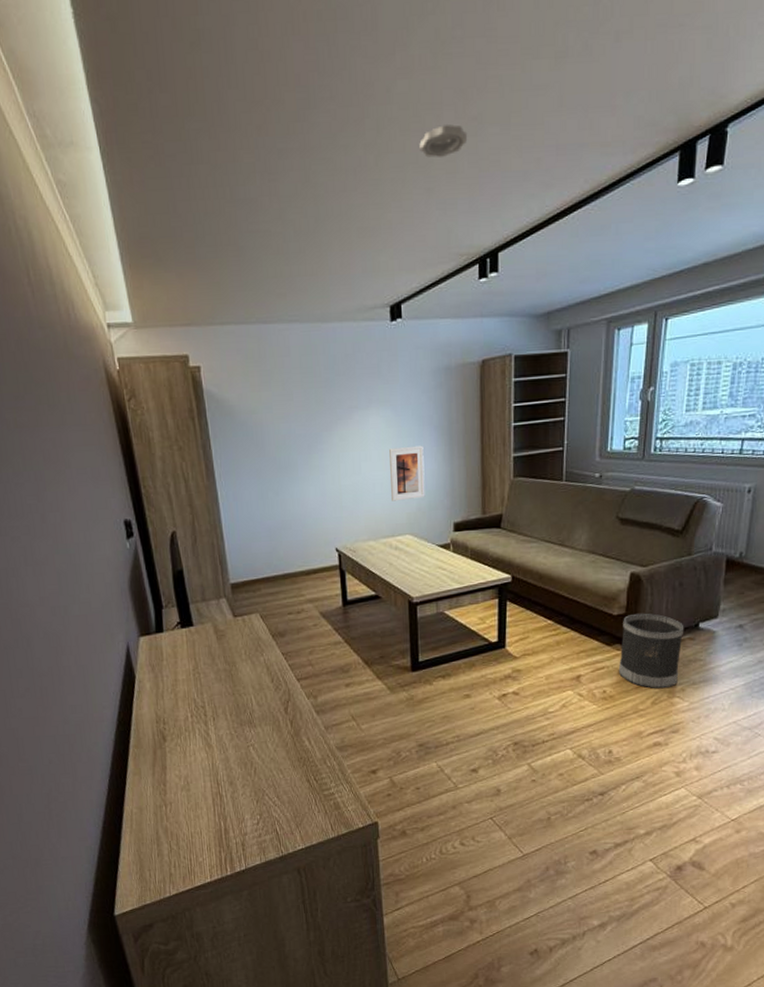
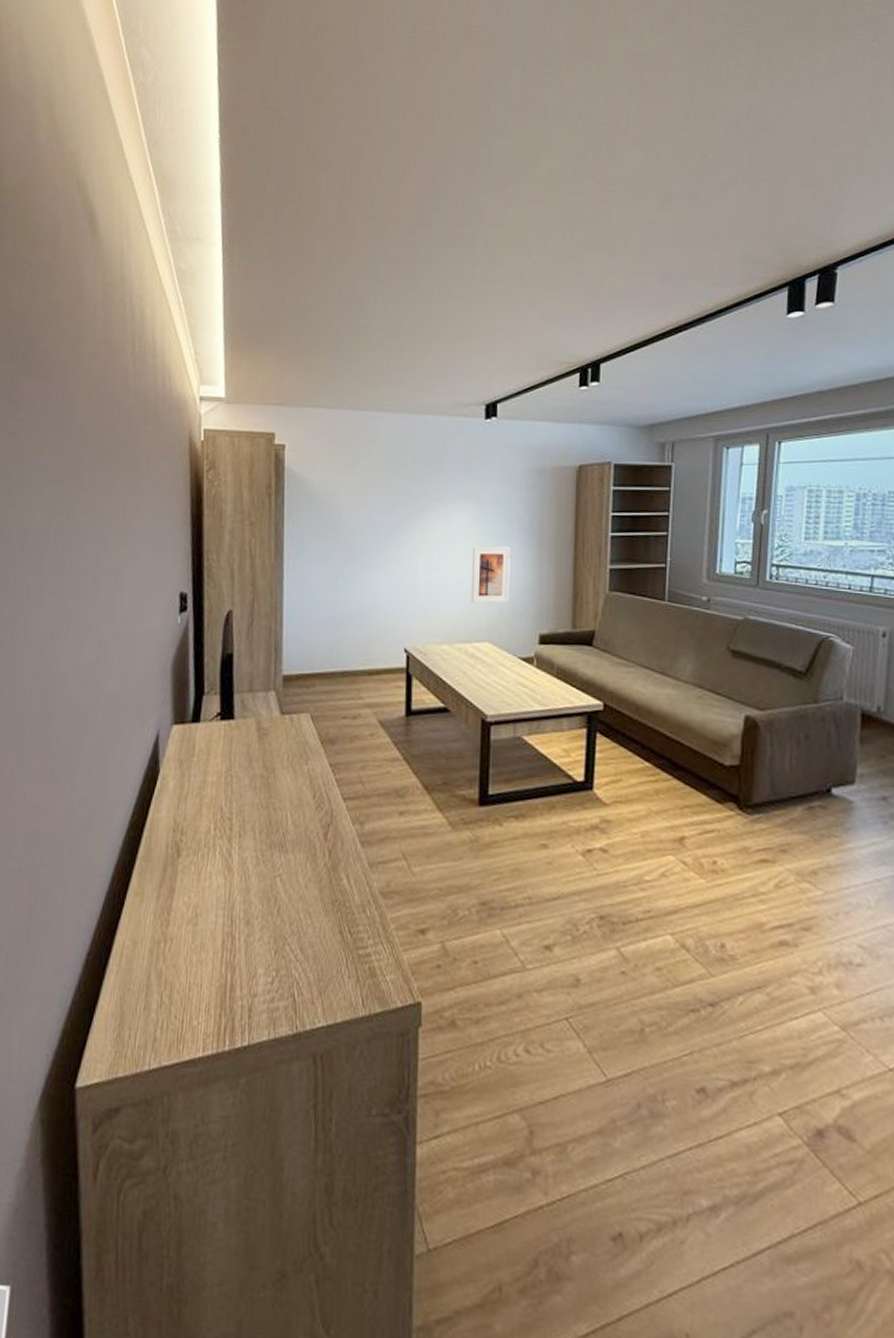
smoke detector: present [419,124,468,158] -> none [526,248,574,276]
wastebasket: present [618,613,684,689] -> none [731,766,813,869]

